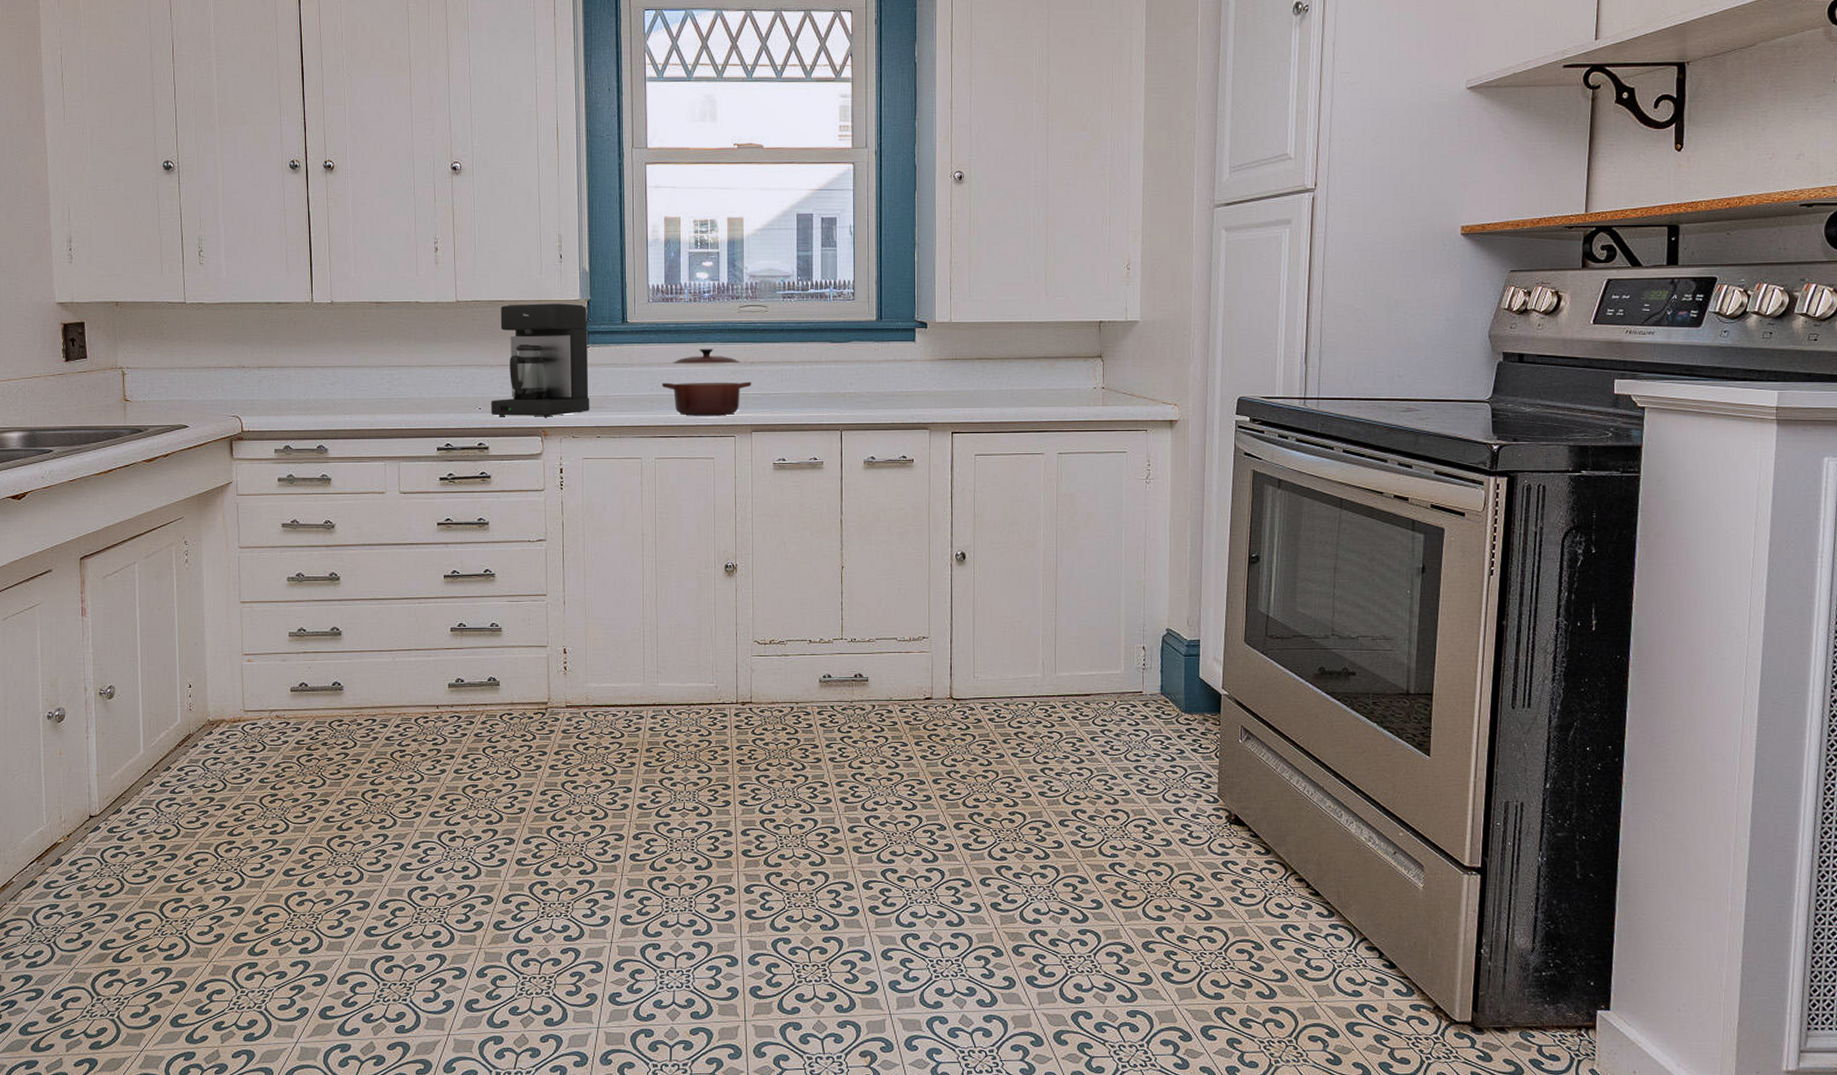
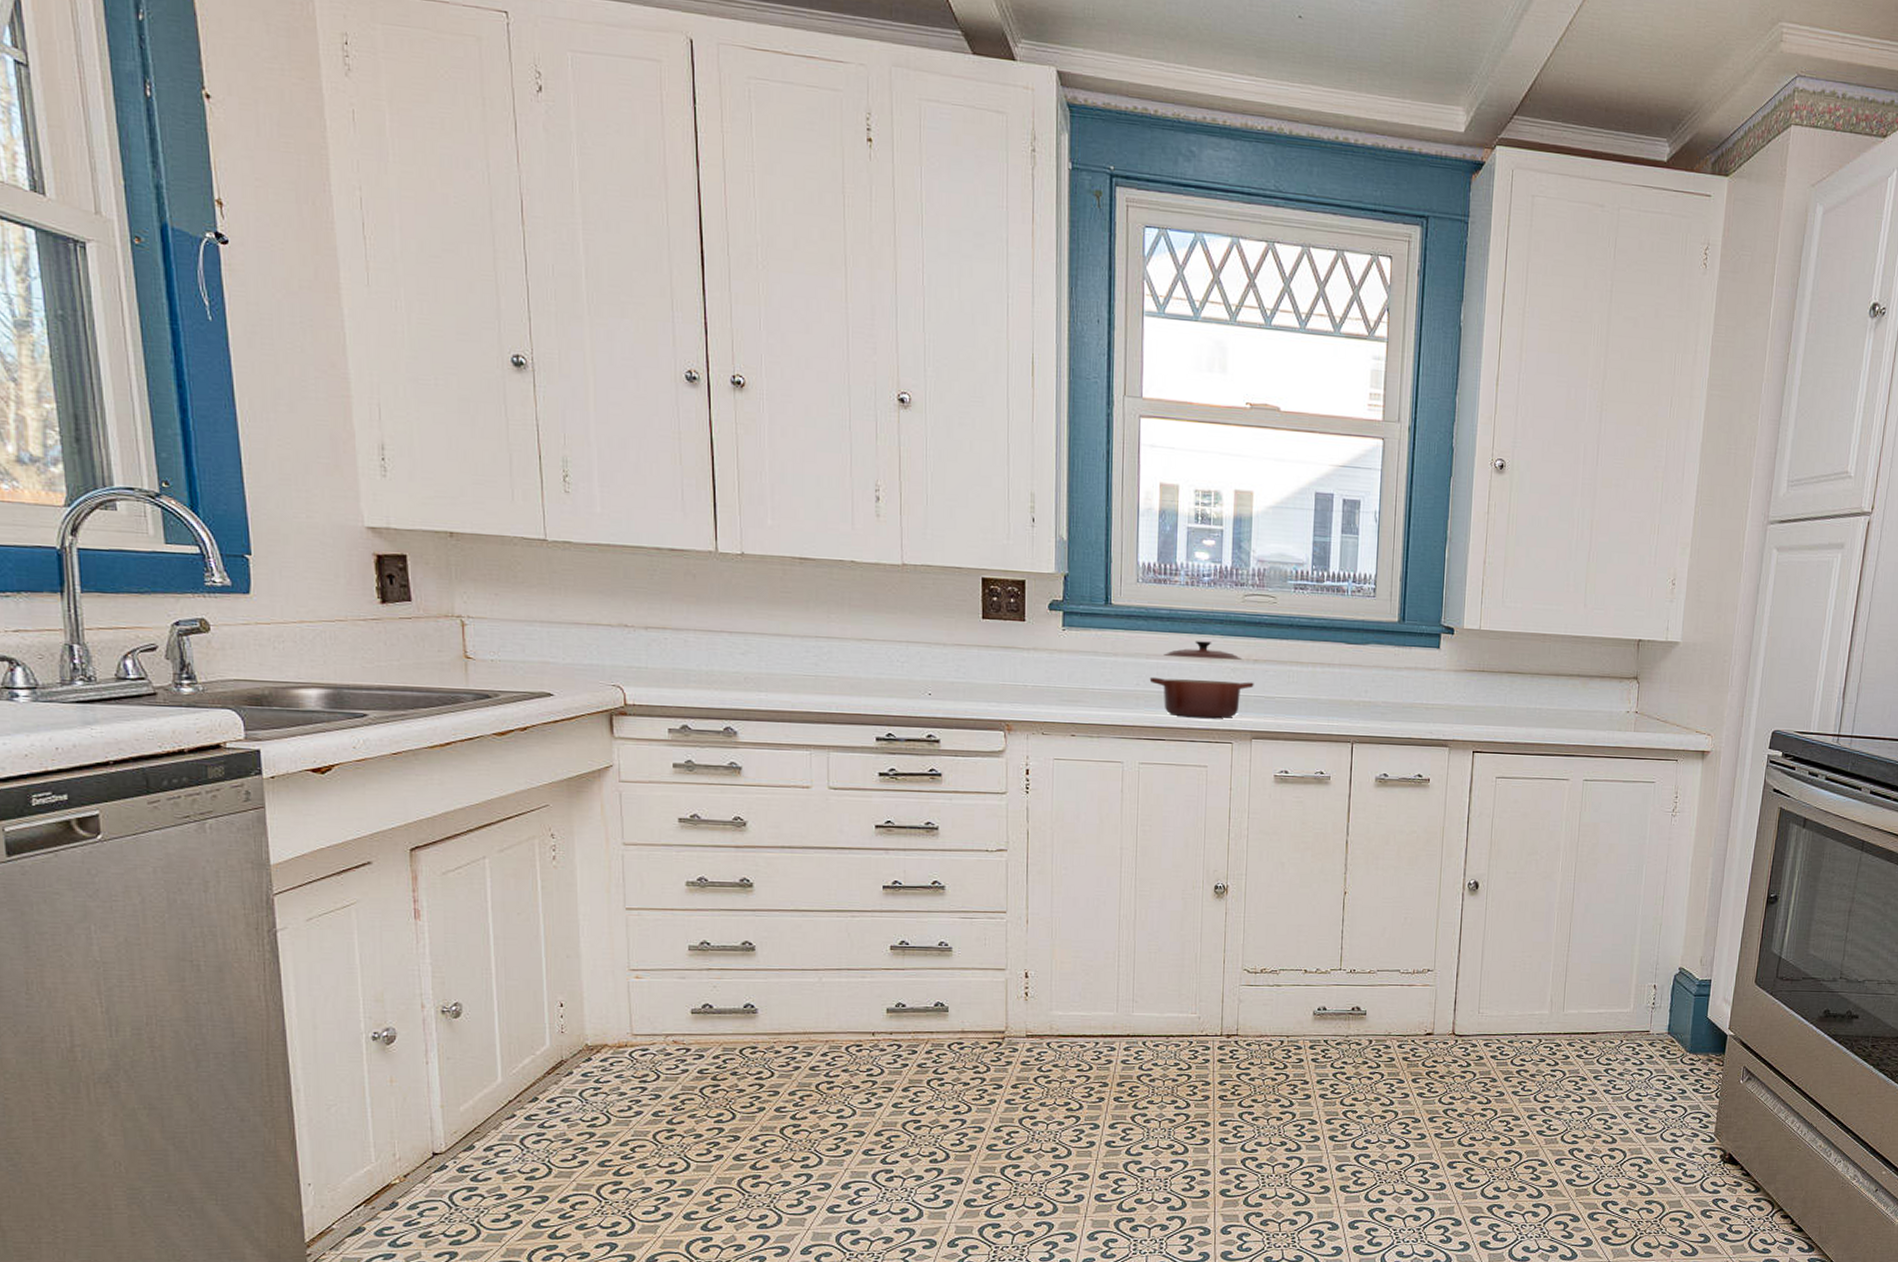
coffee maker: present [491,303,590,417] -> none [944,573,1064,709]

